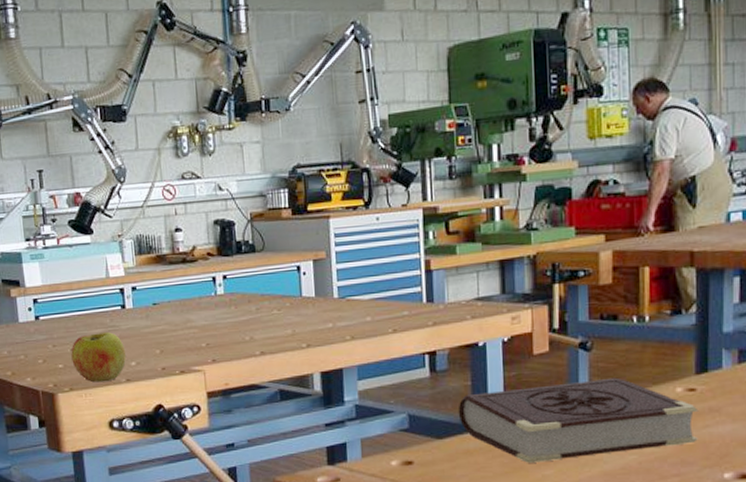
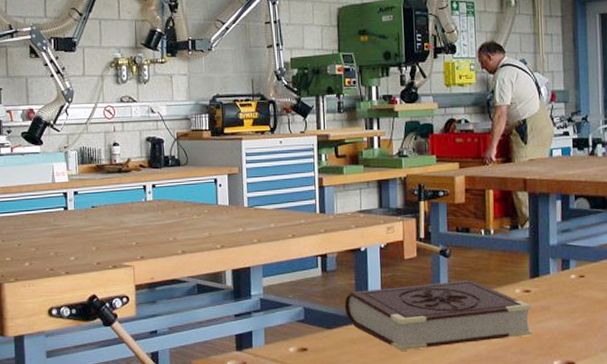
apple: present [71,331,127,382] -> none [18,229,67,274]

